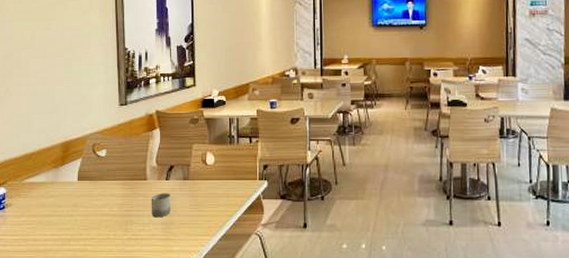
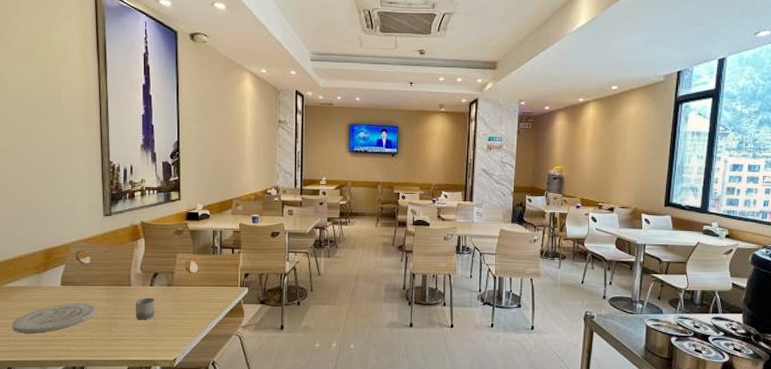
plate: none [31,199,112,232] -> present [13,303,96,333]

